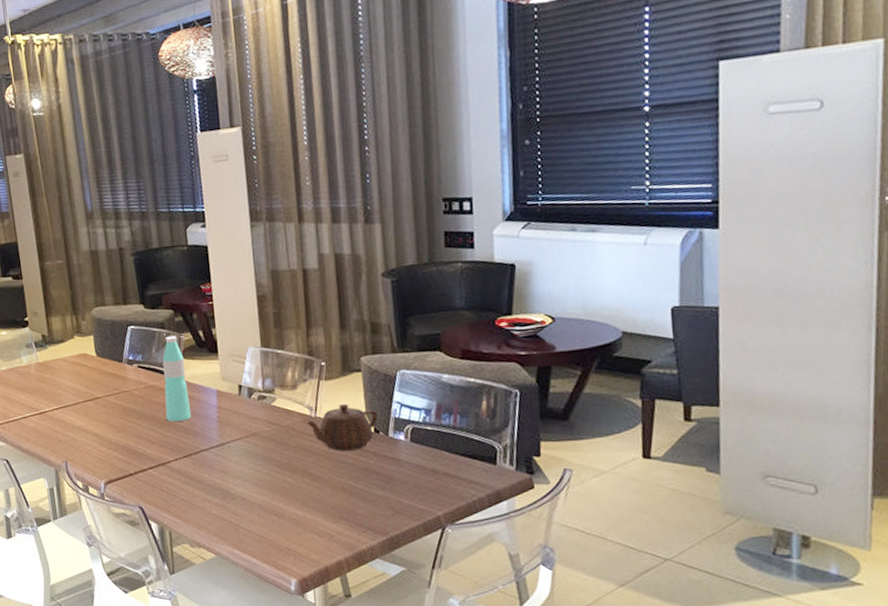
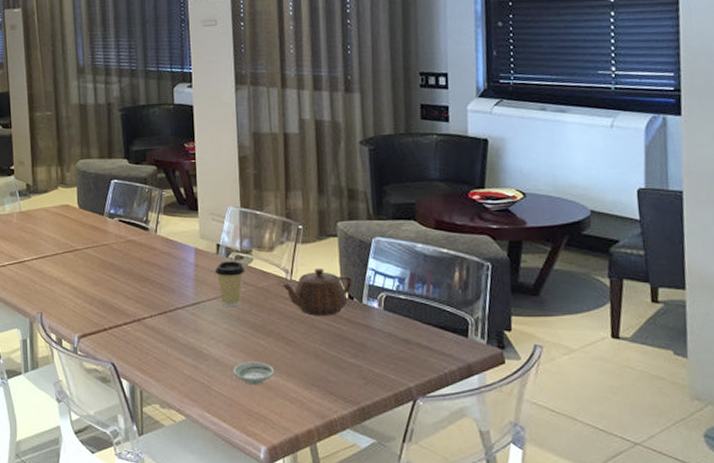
water bottle: present [162,335,192,422] -> none [143,191,169,277]
coffee cup: none [238,401,269,447] -> present [214,261,245,307]
saucer: none [260,498,303,521] -> present [233,362,275,384]

